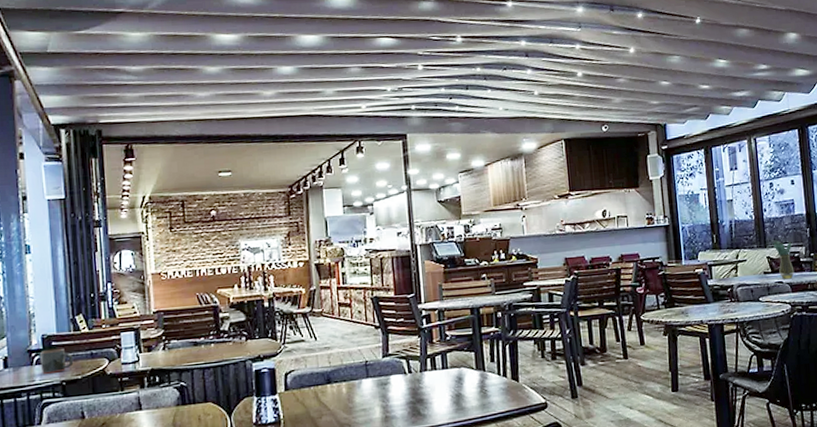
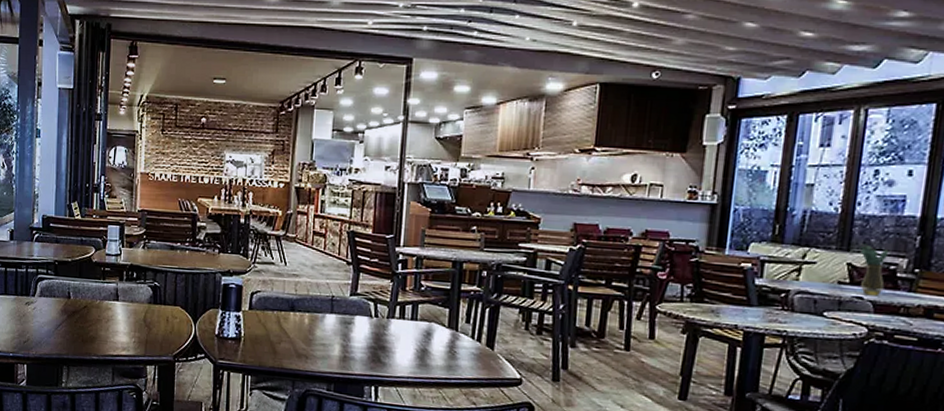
mug: present [40,348,74,374] -> none [39,229,66,252]

